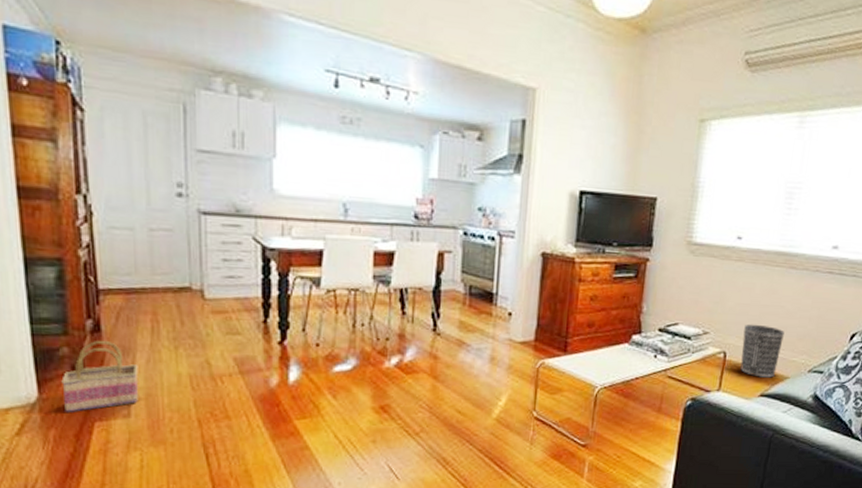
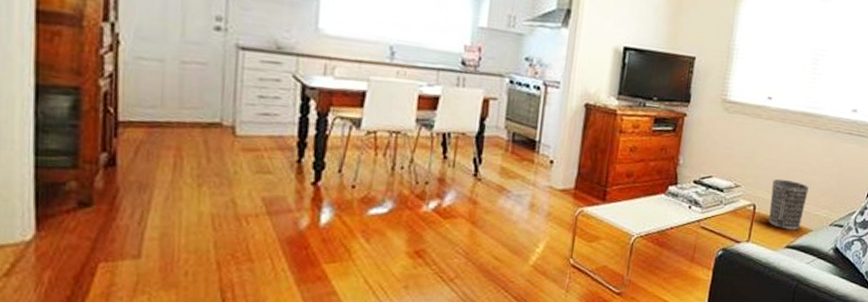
basket: present [61,340,138,413] -> none [65,175,155,253]

